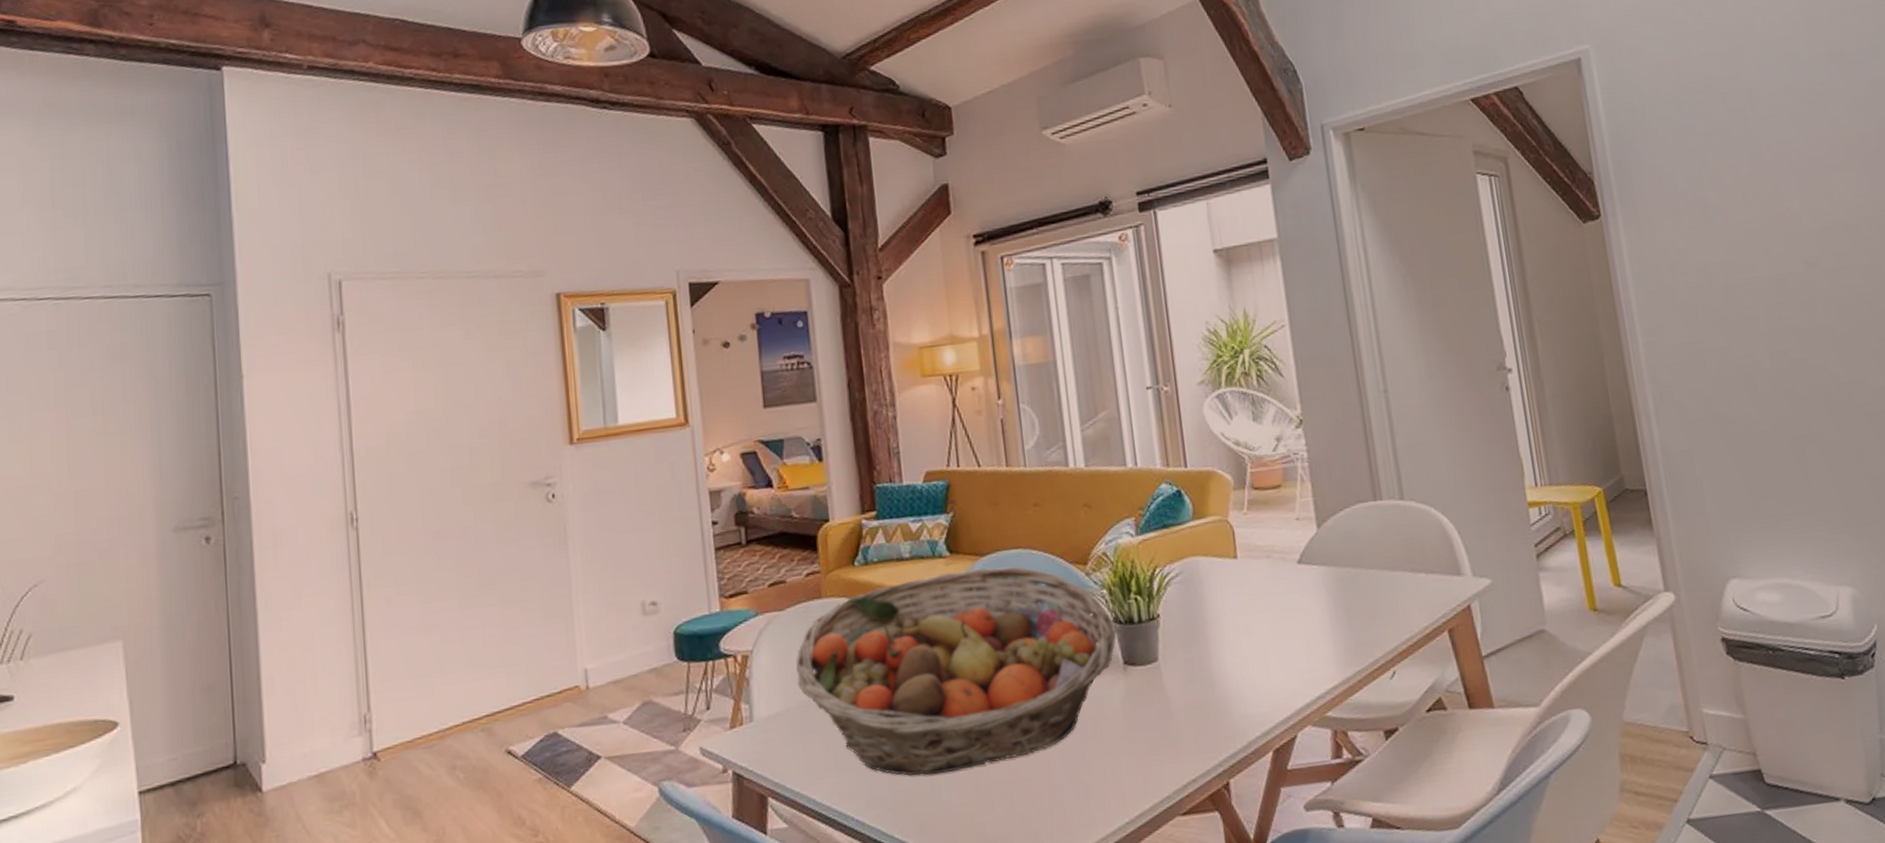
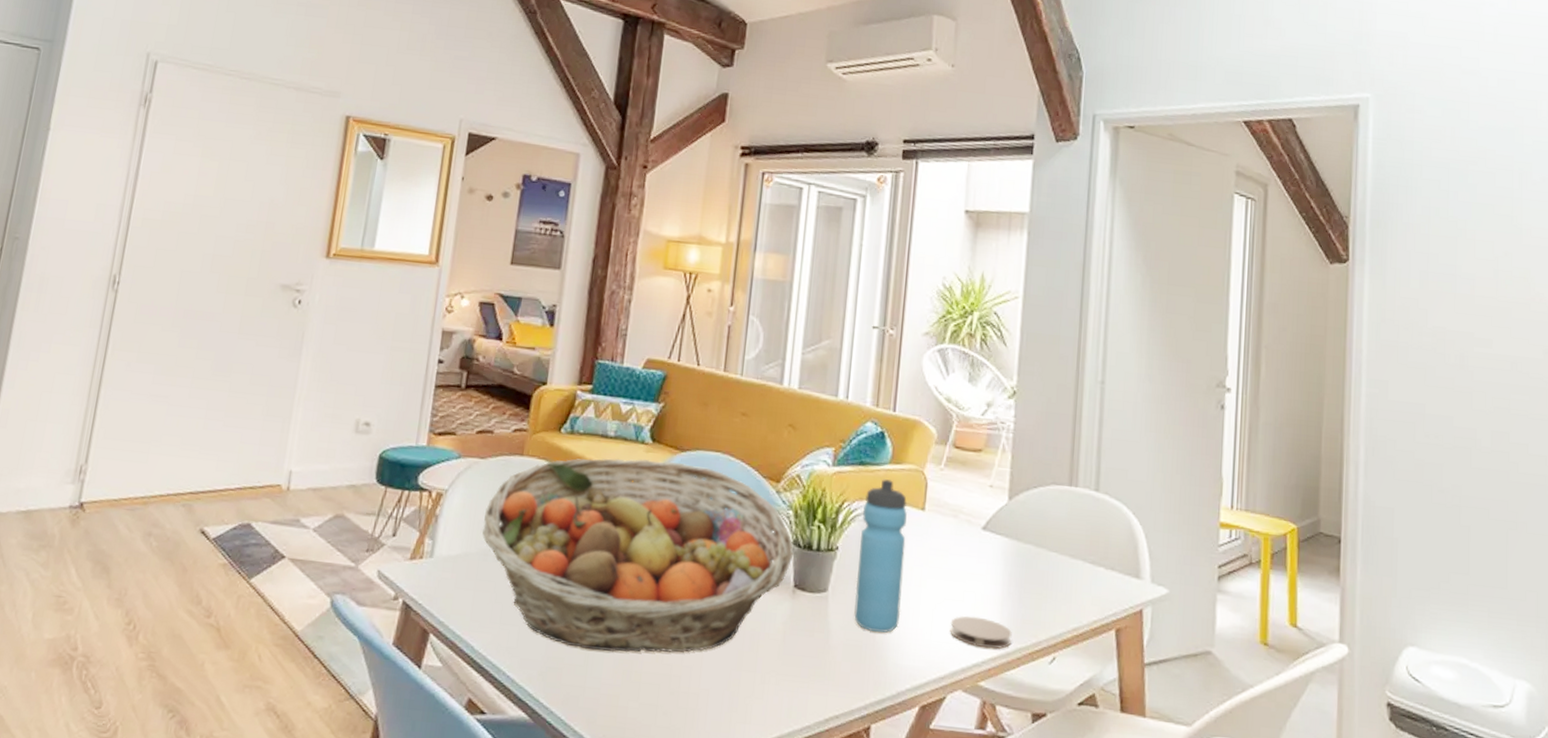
water bottle: none [1175,536,1236,690] -> present [854,479,907,633]
coaster: none [1286,649,1350,680] -> present [950,615,1012,650]

